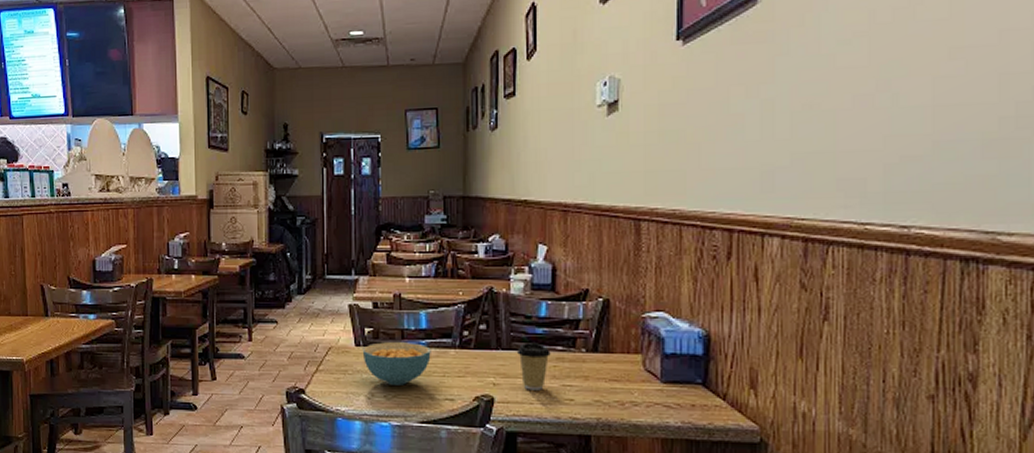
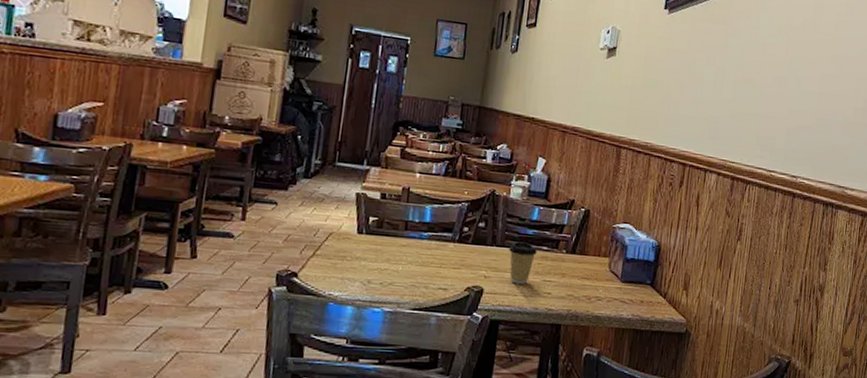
cereal bowl: present [362,342,431,385] -> none [363,231,432,274]

